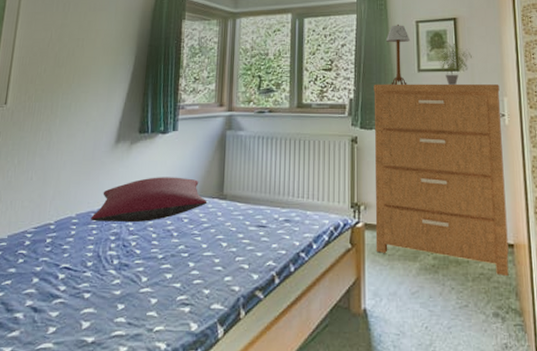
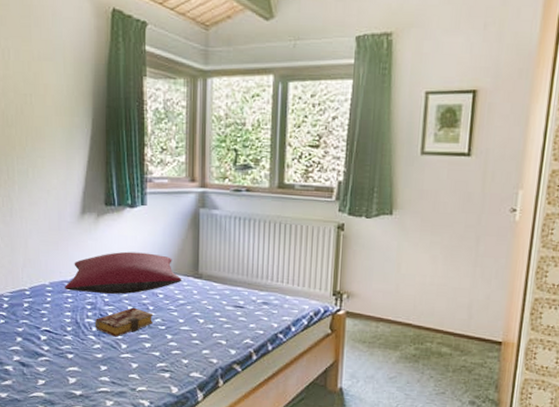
book: none [116,235,177,269] -> present [94,307,154,337]
dresser: present [373,83,509,277] -> none [356,166,516,371]
table lamp: present [385,24,411,85] -> none [386,94,417,169]
potted plant: present [437,41,472,86] -> none [446,120,489,173]

